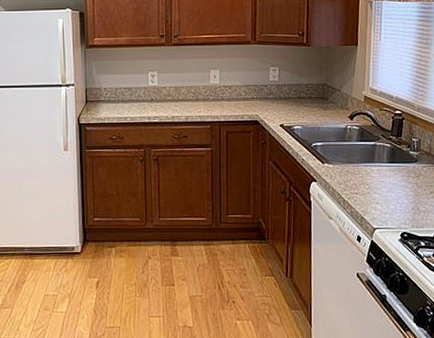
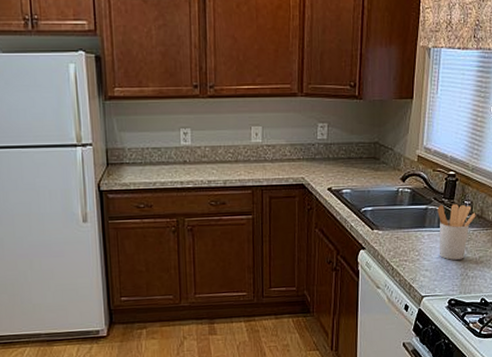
utensil holder: none [385,141,425,194] -> present [437,204,476,260]

